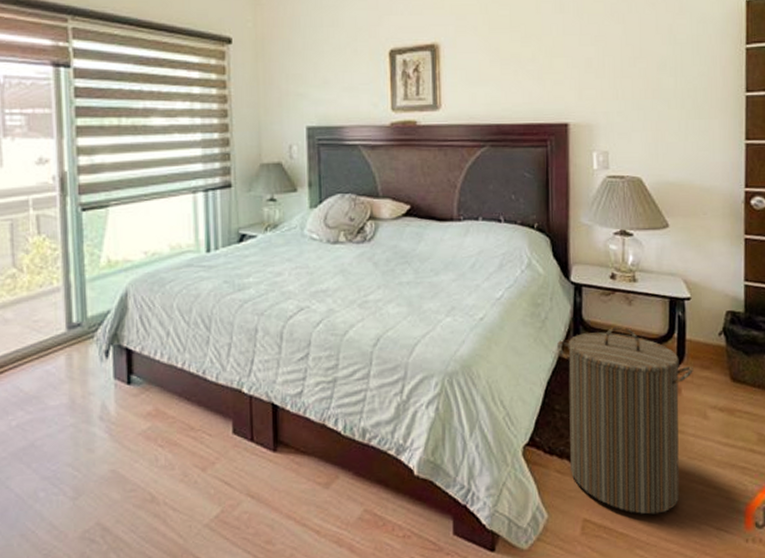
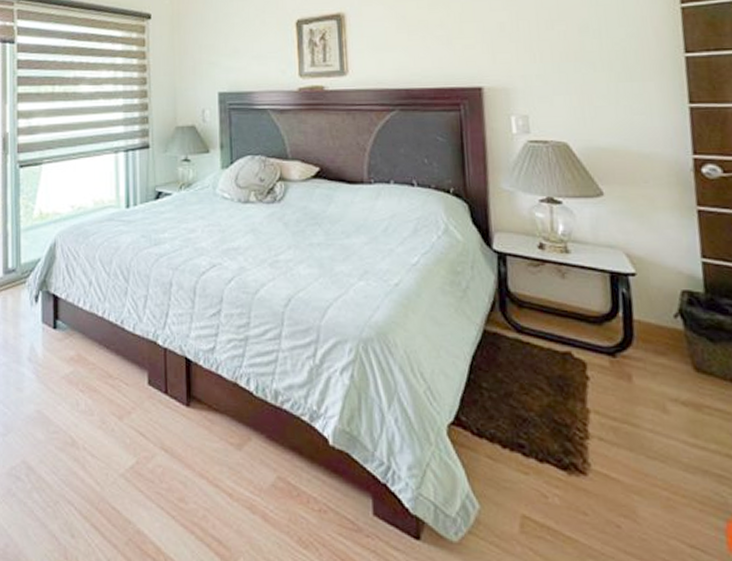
laundry hamper: present [557,326,693,515] -> none [481,300,646,520]

